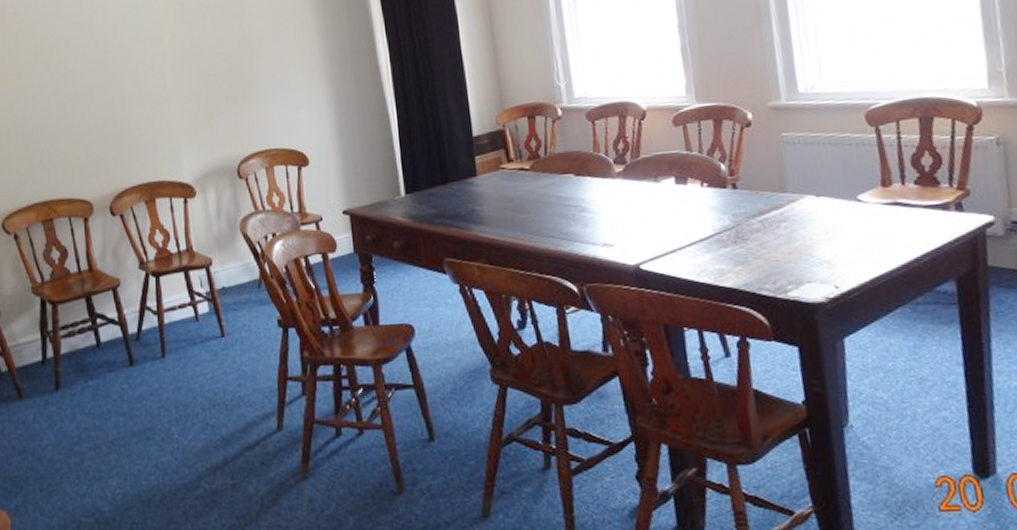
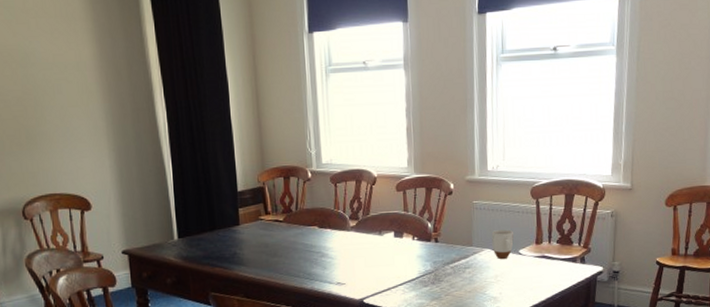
mug: none [813,168,848,208] -> present [491,229,514,259]

